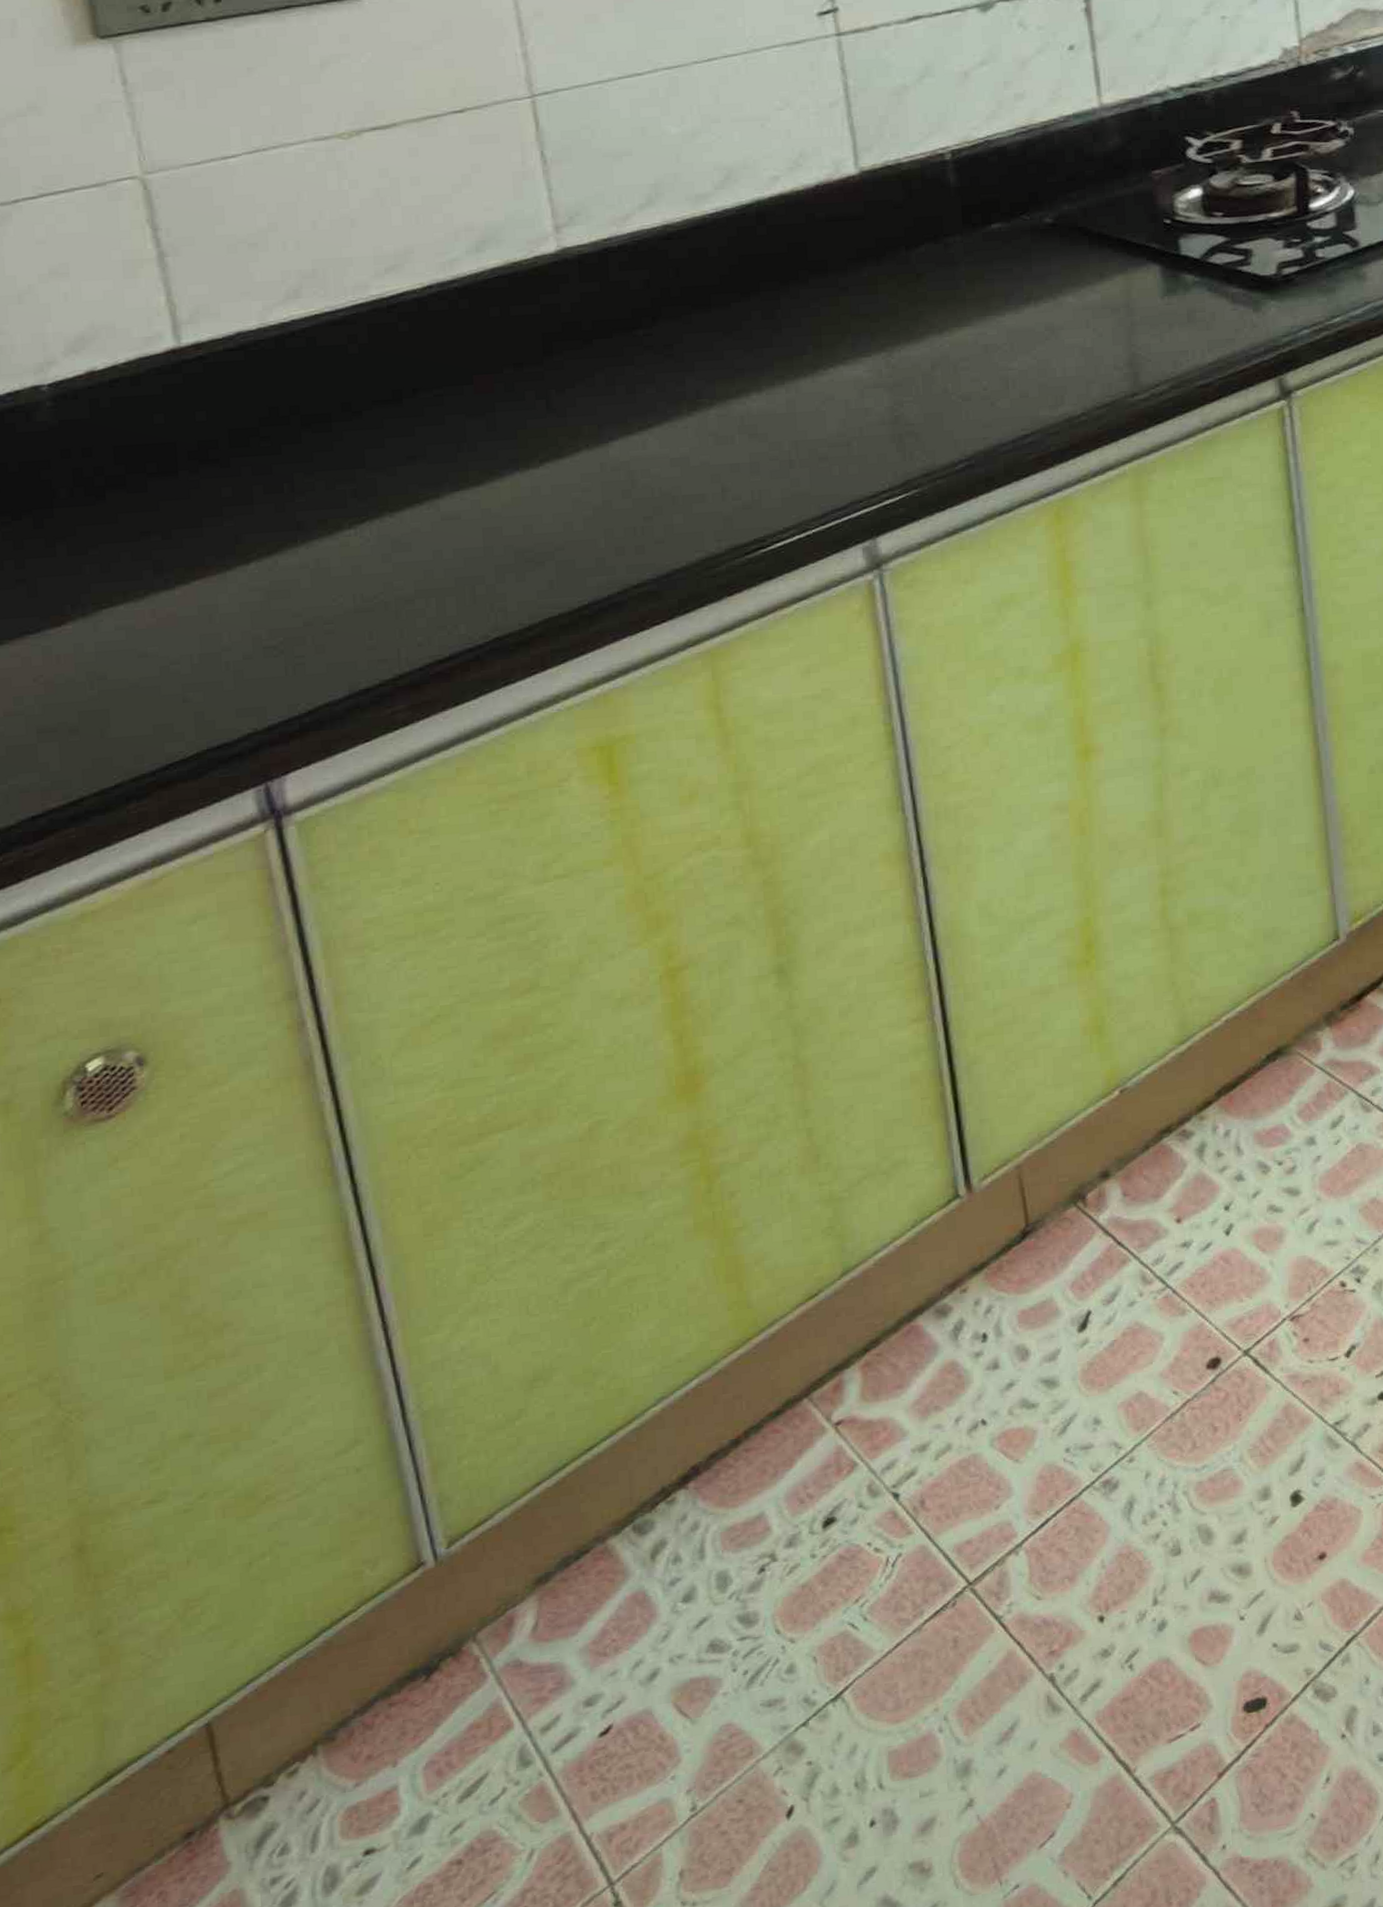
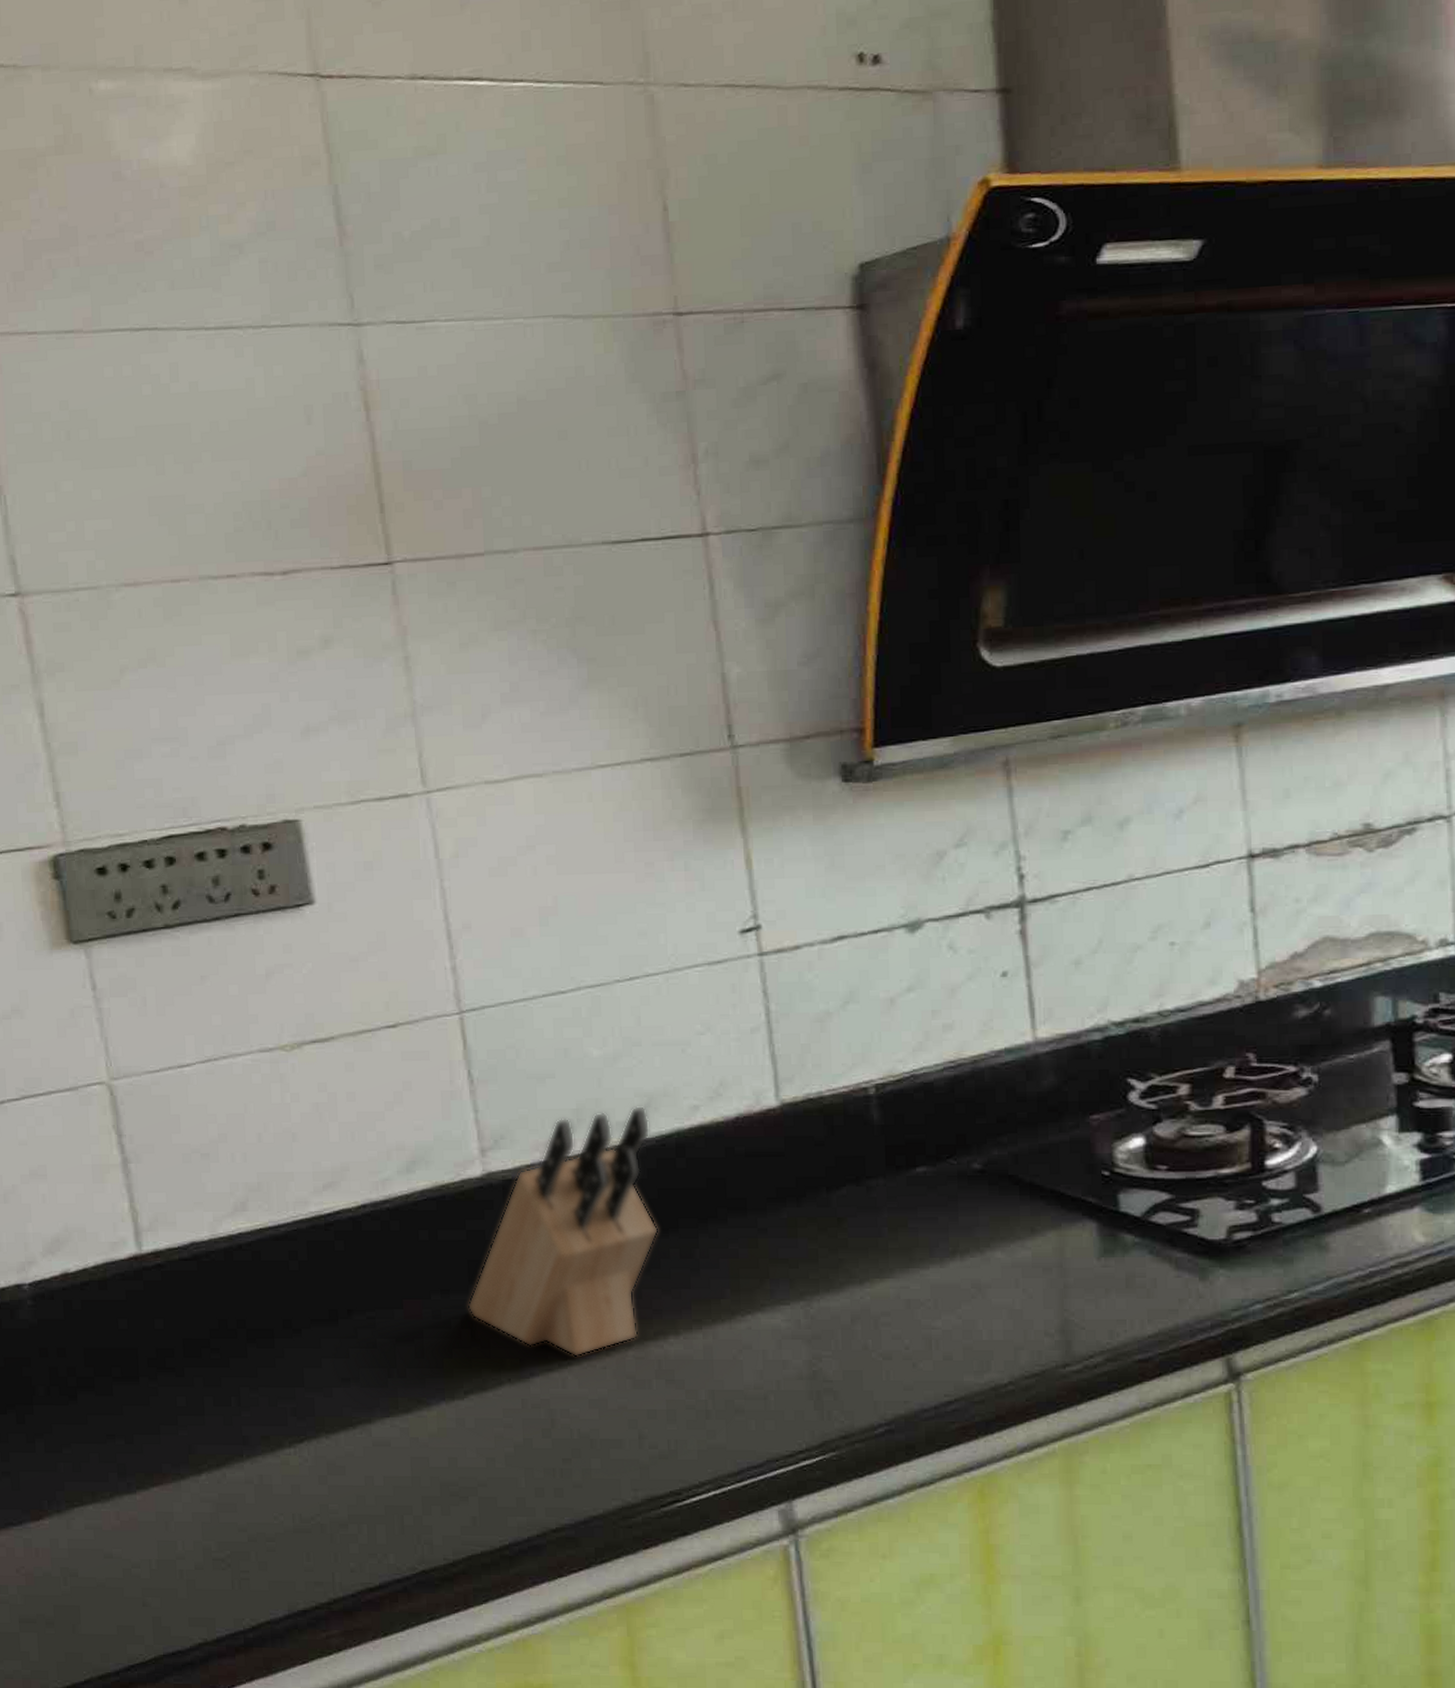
knife block: none [542,178,740,419] -> present [467,1105,659,1357]

